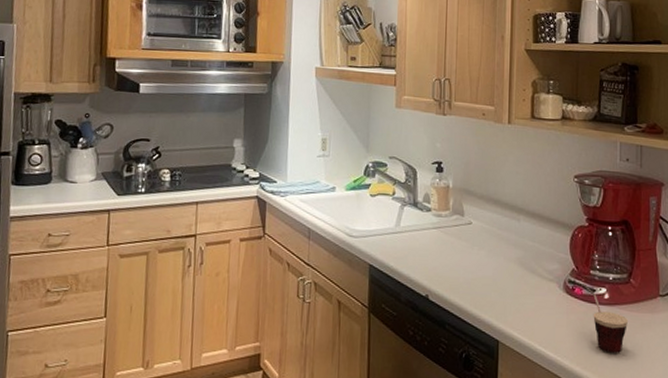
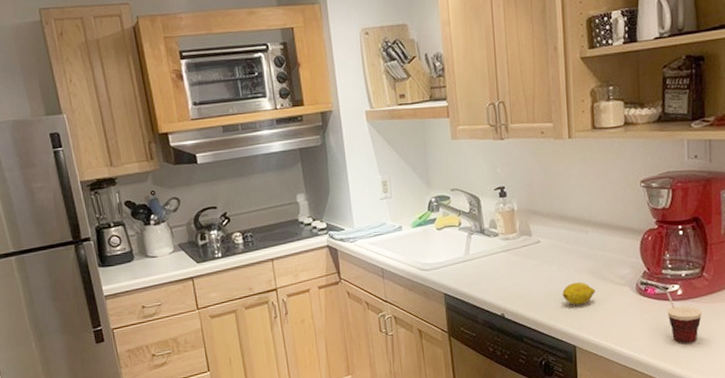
fruit: none [489,271,523,296] -> present [562,281,595,305]

